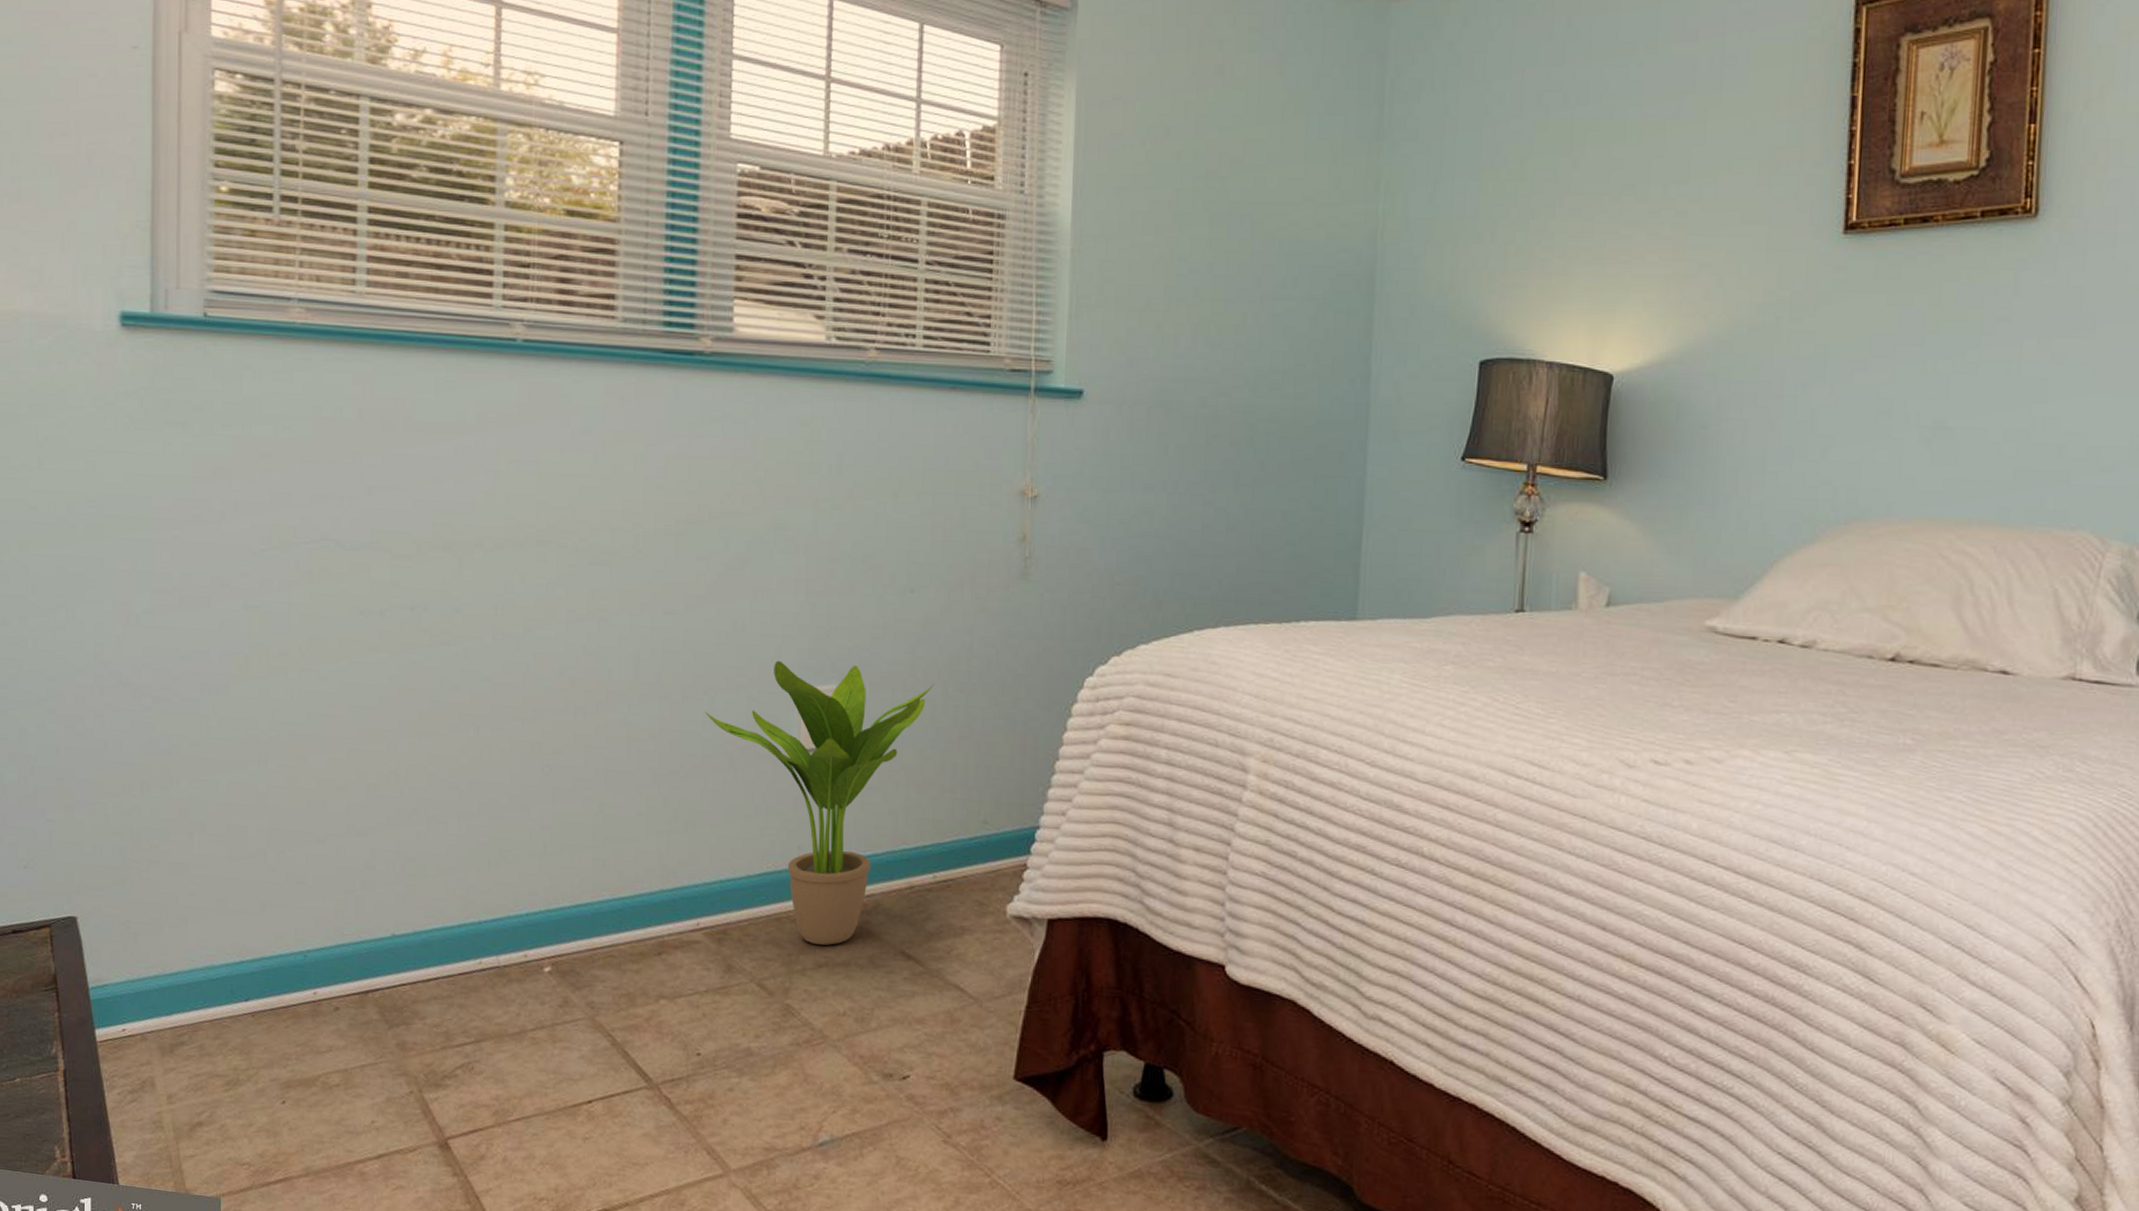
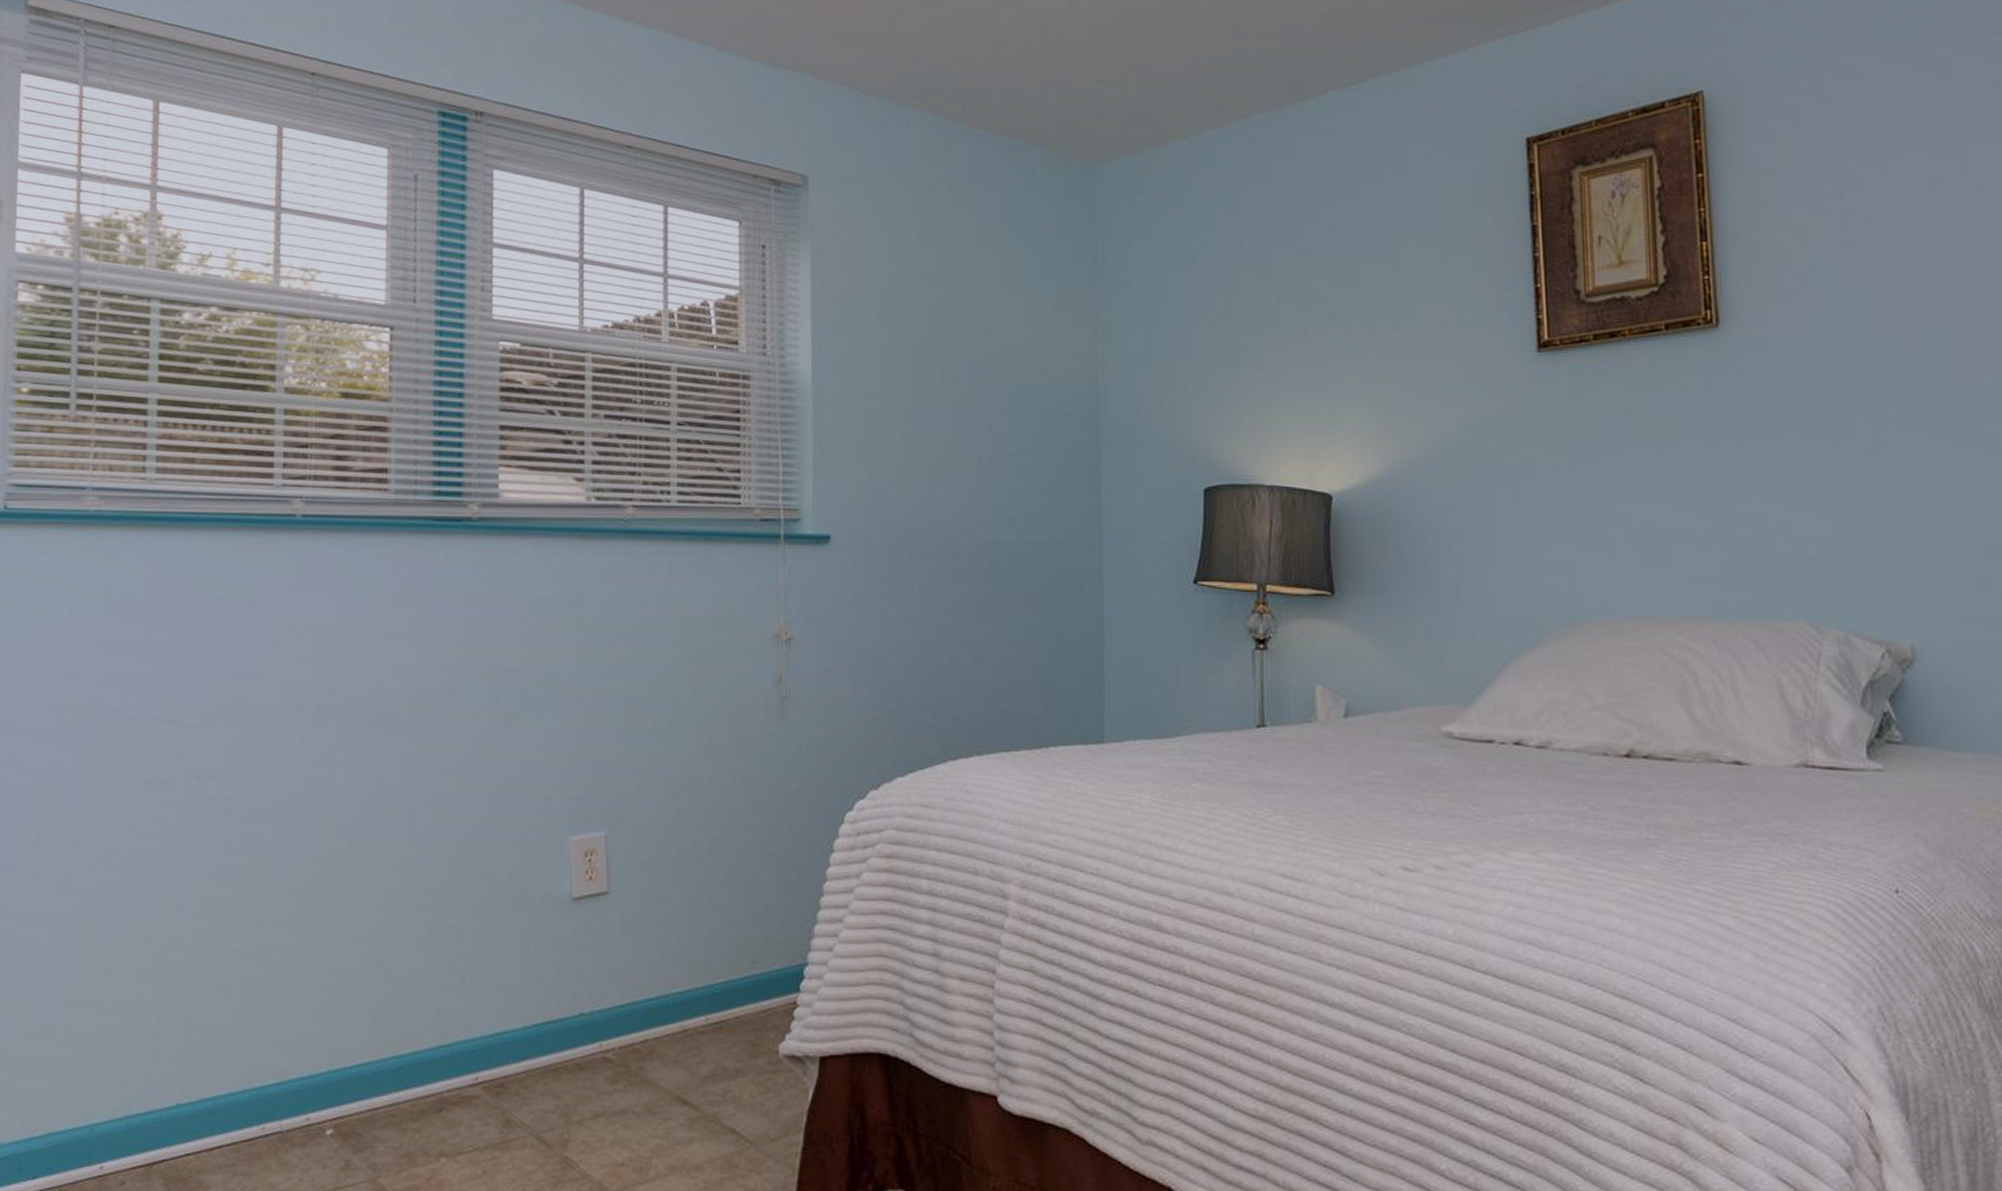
potted plant: present [706,660,934,946] -> none [480,810,700,1094]

